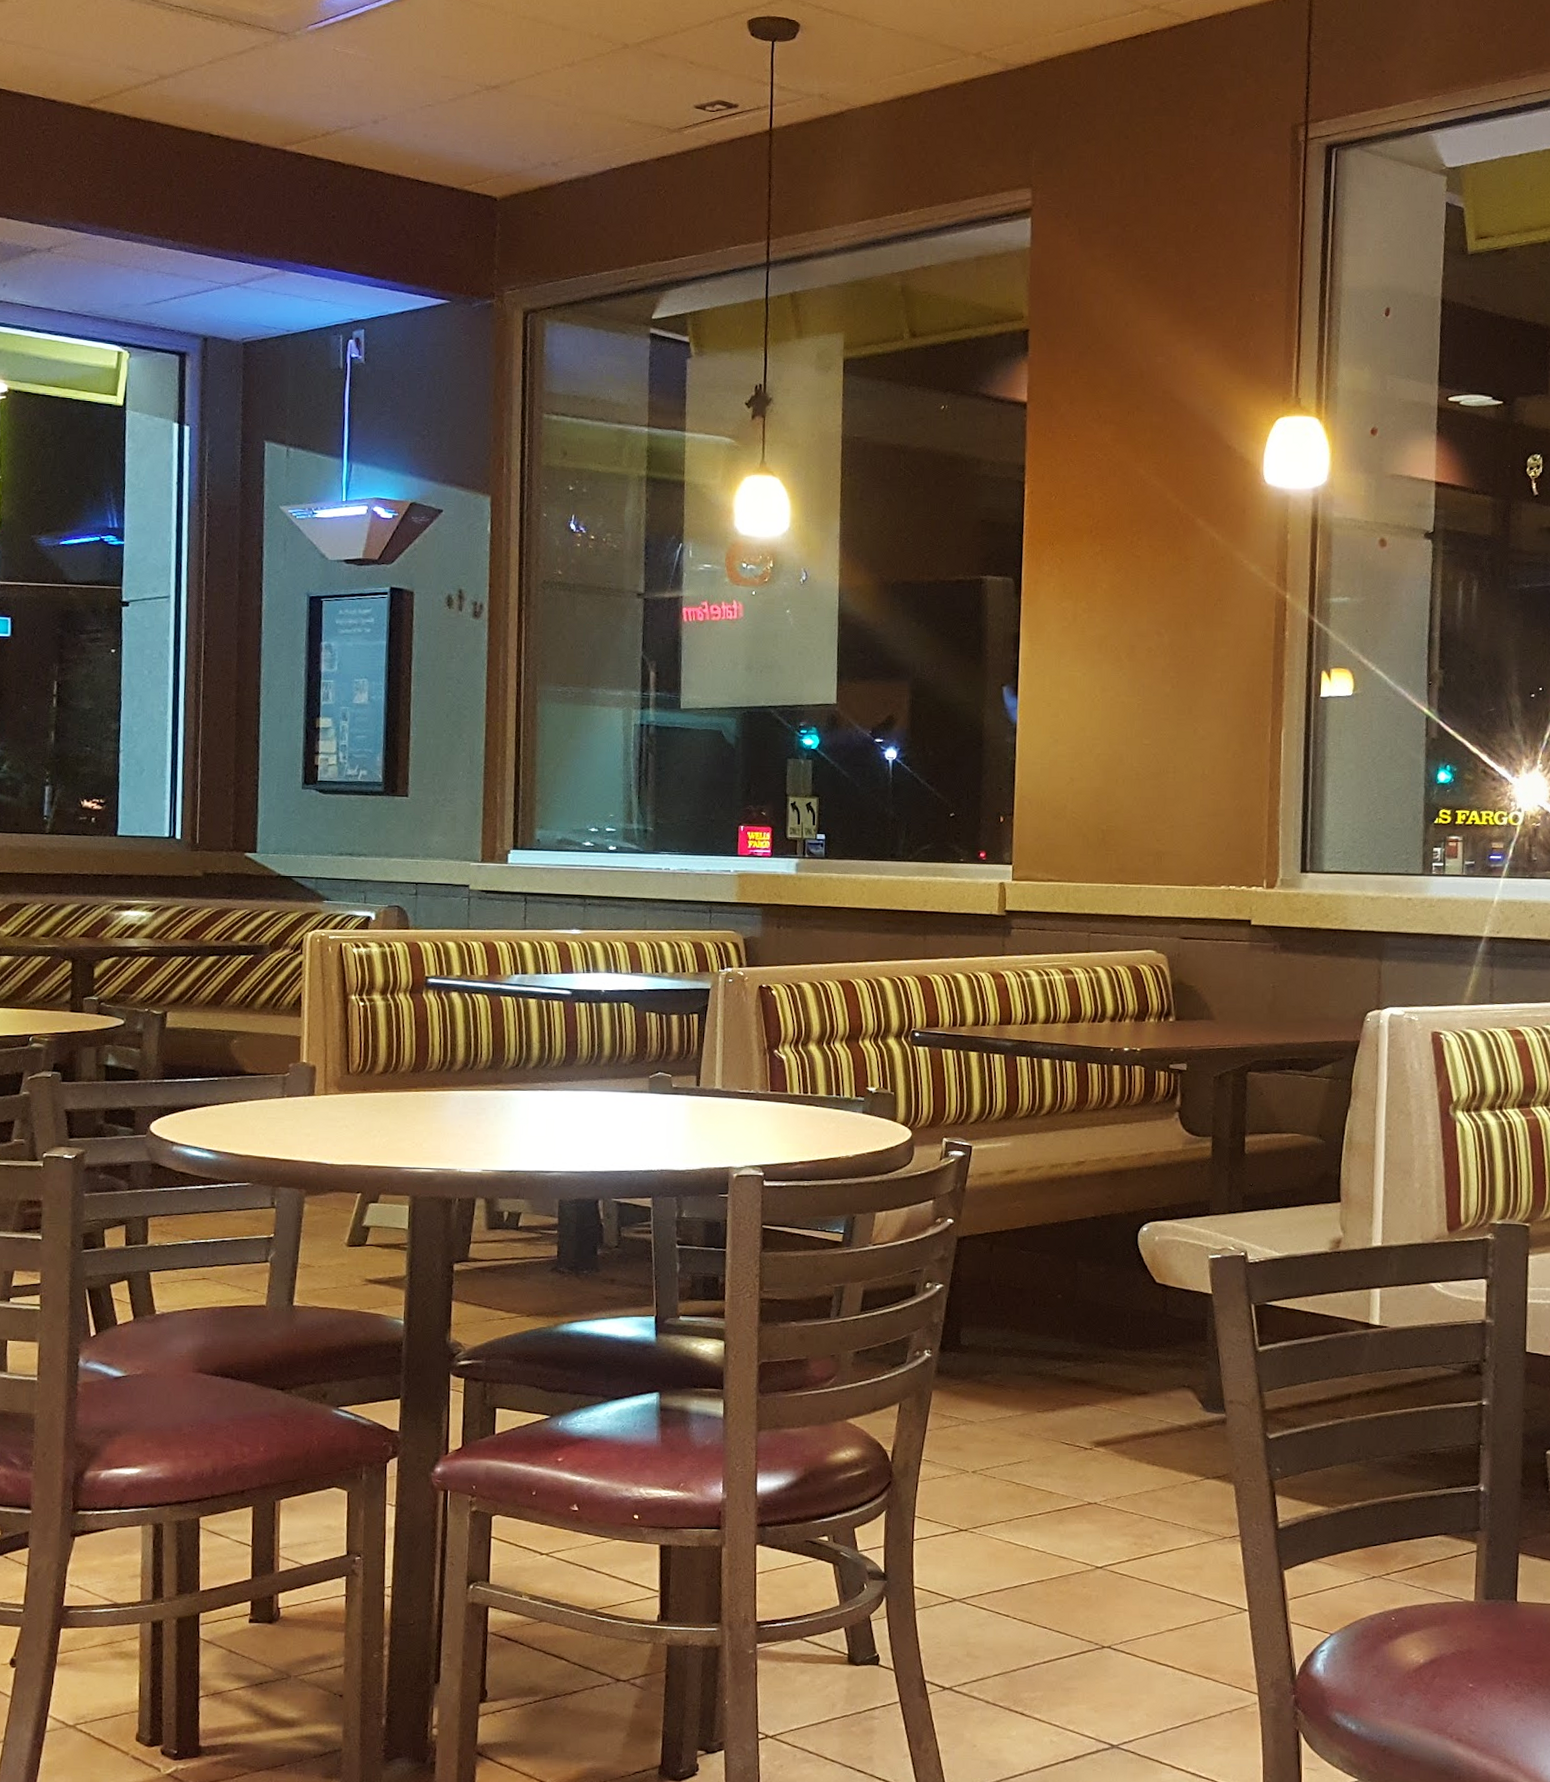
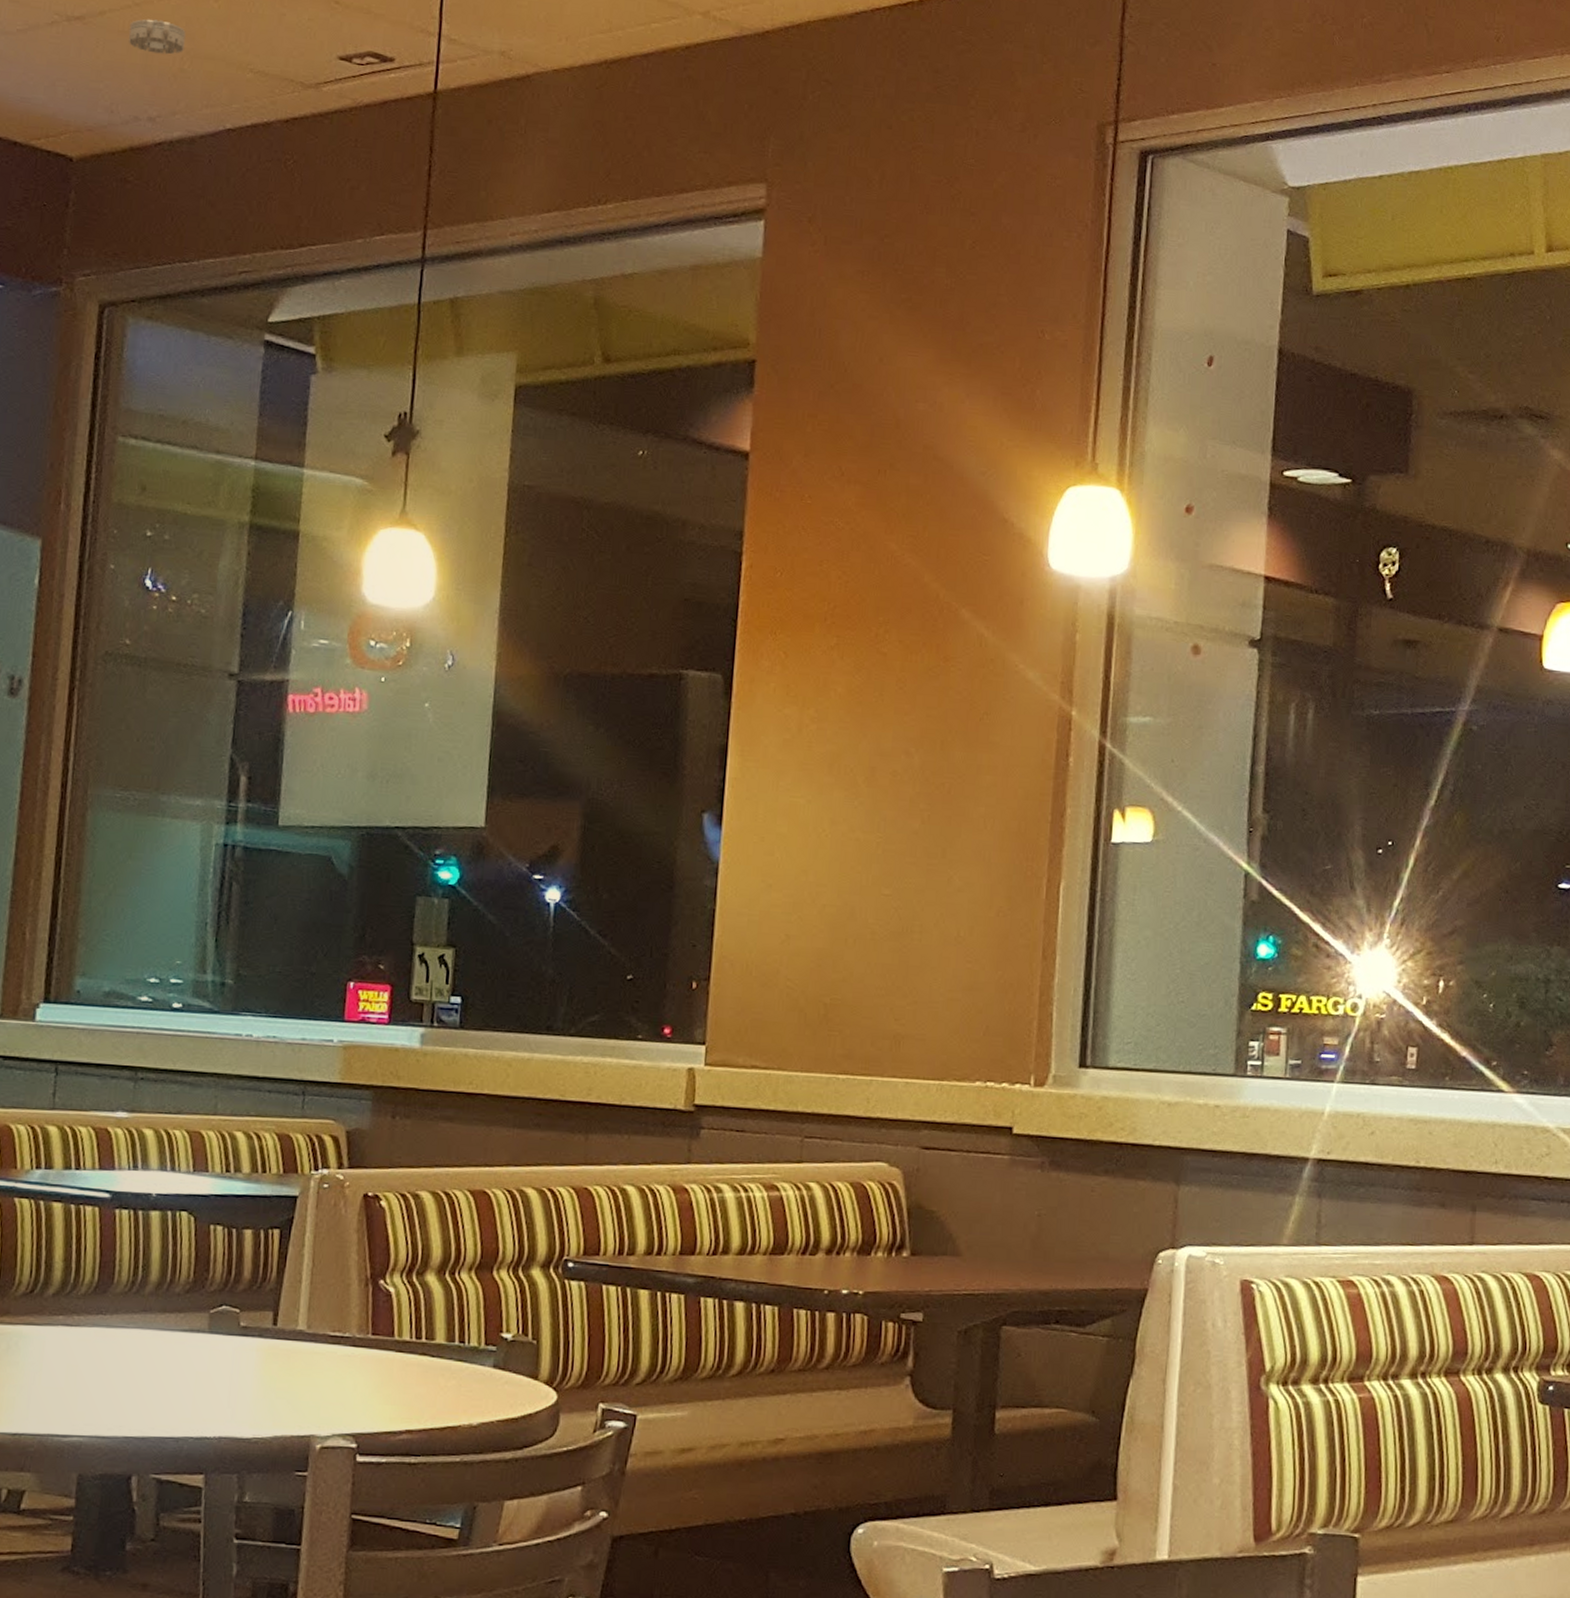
smoke detector: none [533,84,577,112] -> present [128,19,186,55]

